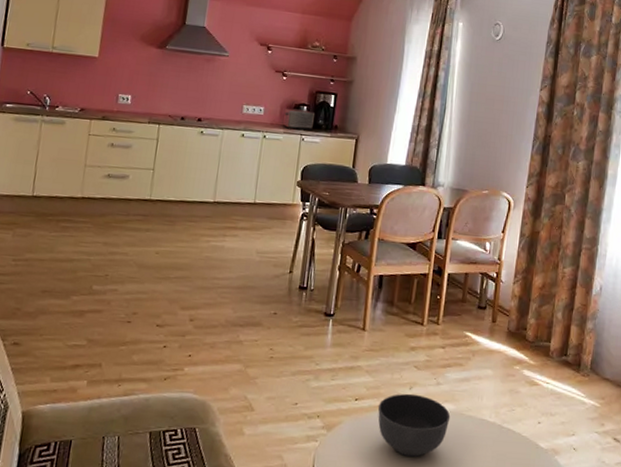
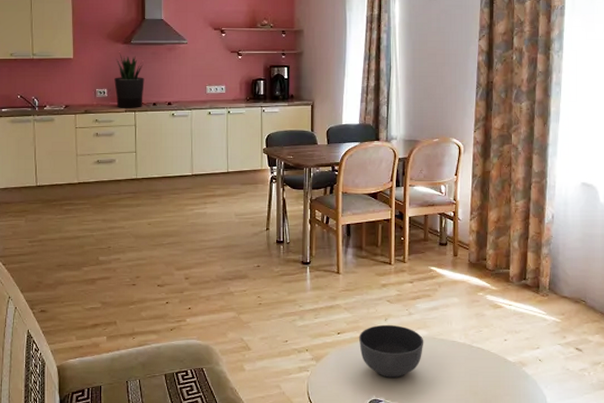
planter: none [139,57,177,121] -> present [114,52,145,108]
toaster: present [283,108,316,131] -> none [244,84,272,103]

